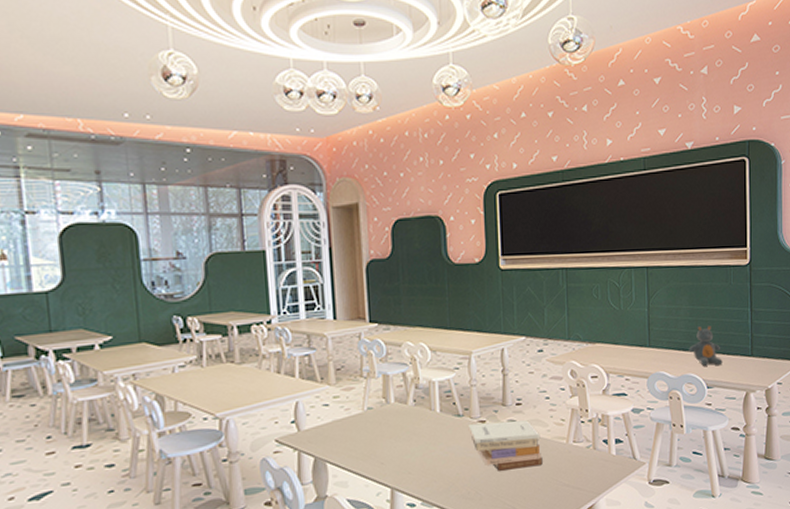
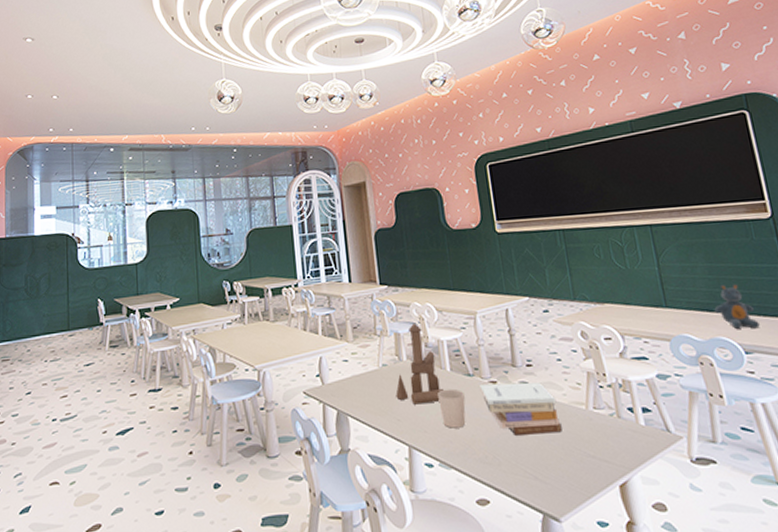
toy blocks: none [380,363,433,447] -> present [395,322,445,405]
dixie cup: none [425,429,453,469] -> present [438,388,466,429]

